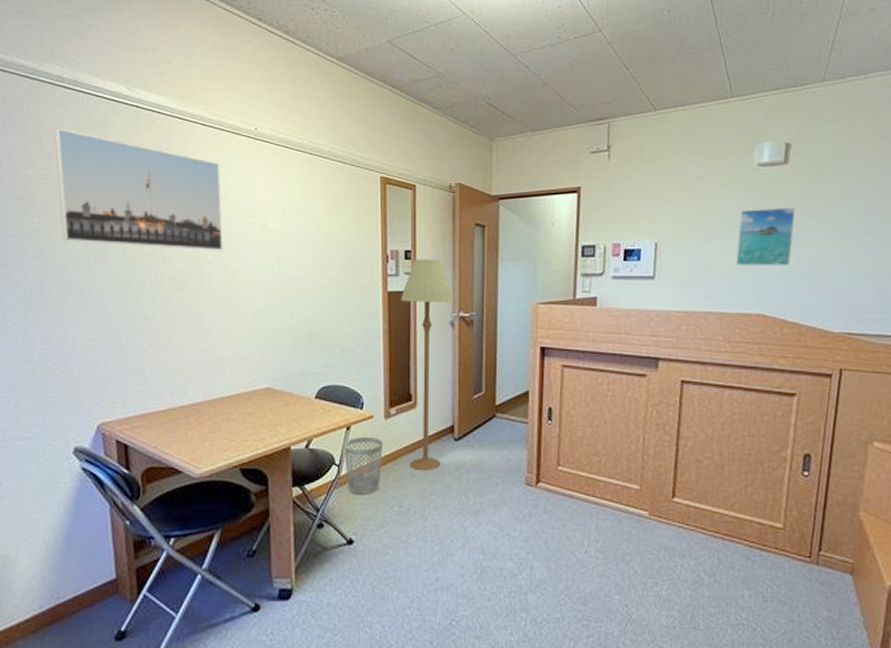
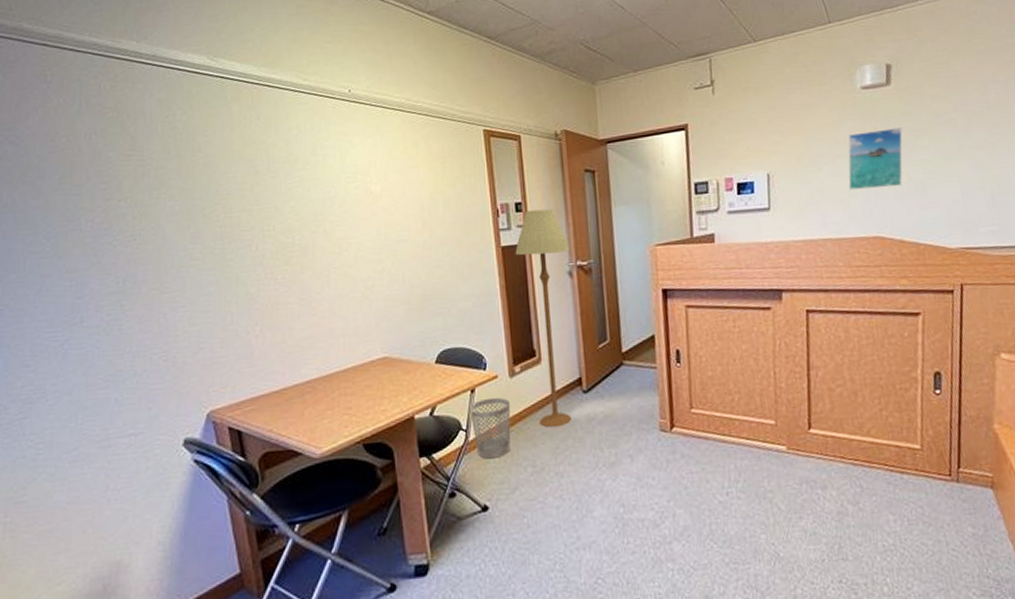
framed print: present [54,129,224,251] -> none [135,106,326,224]

